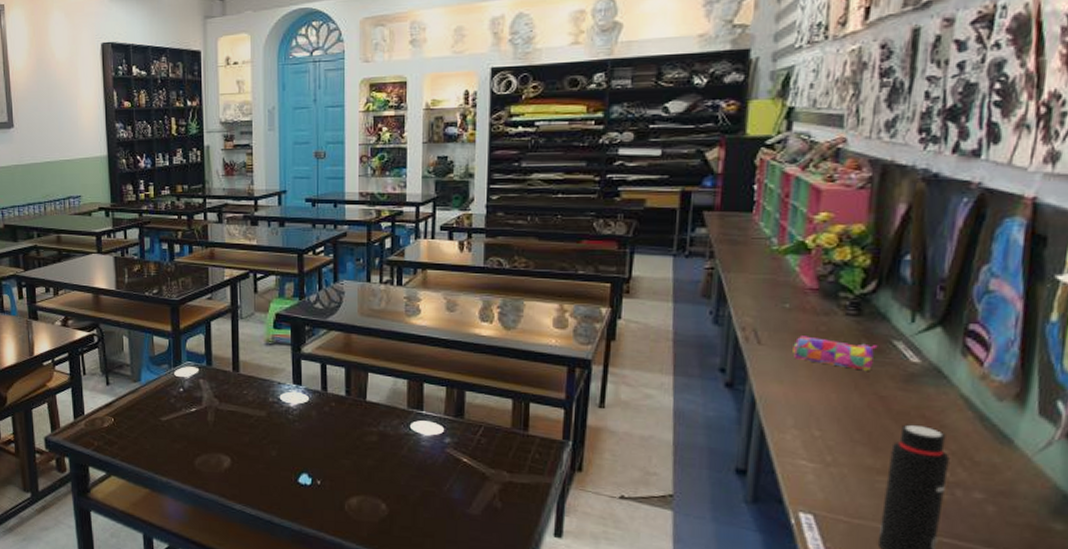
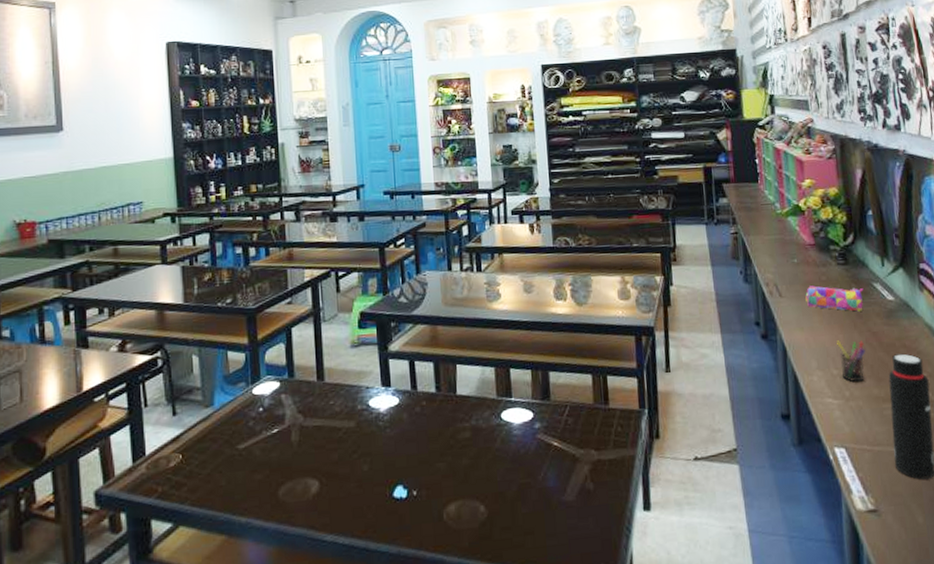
pen holder: none [825,400,865,448] -> present [837,340,866,383]

